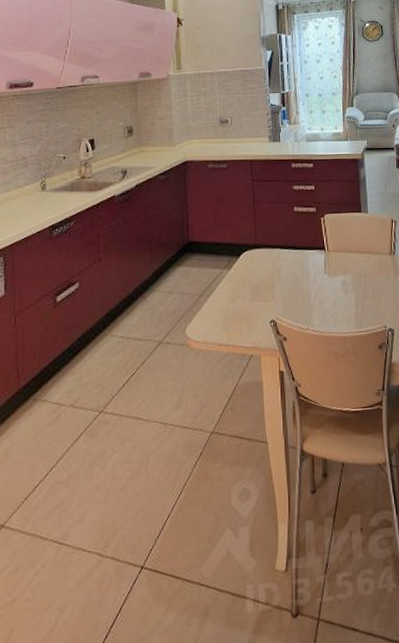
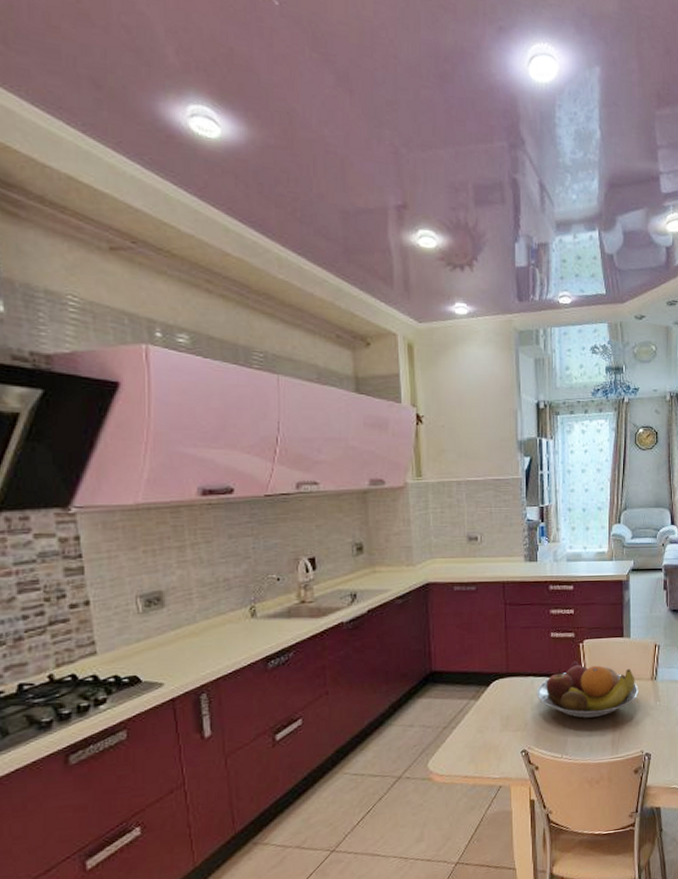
fruit bowl: none [282,234,379,291] -> present [536,660,639,718]

